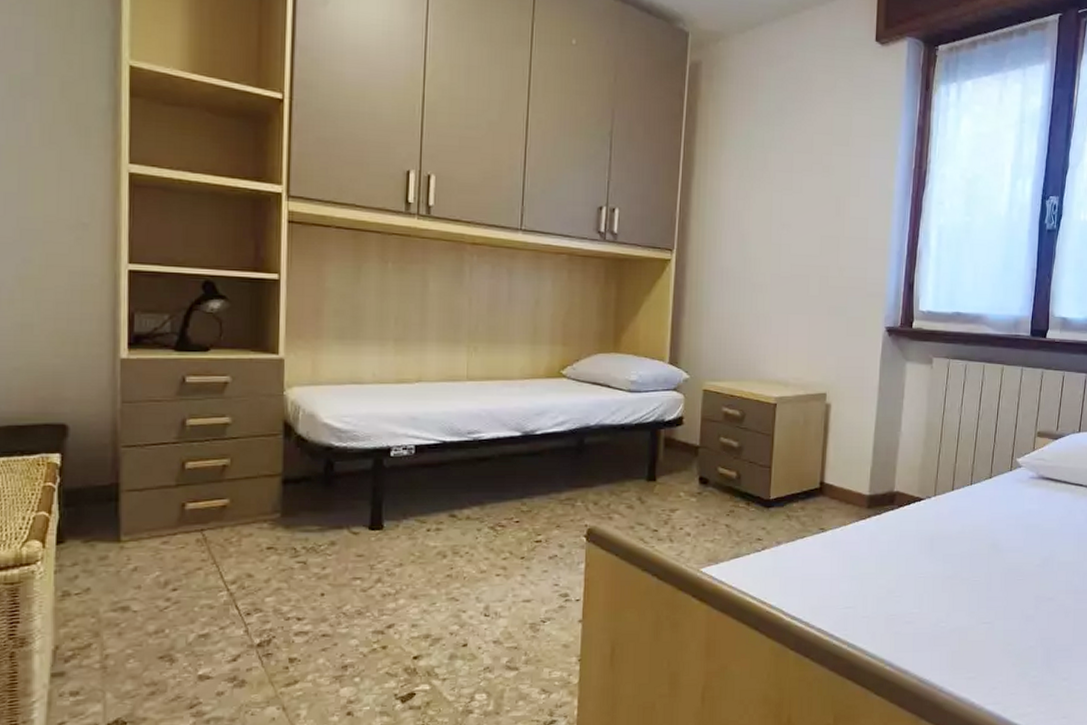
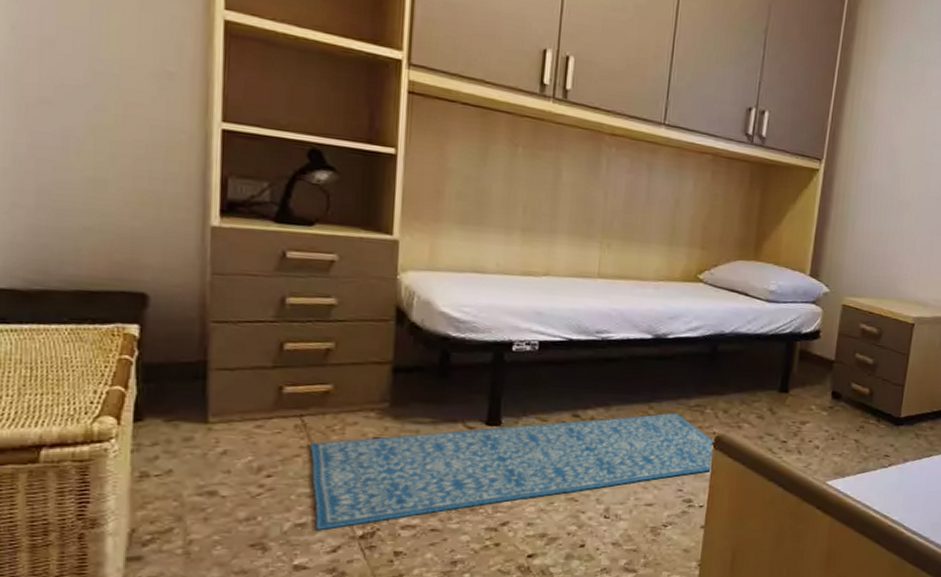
rug: none [209,508,587,641] -> present [309,413,715,531]

